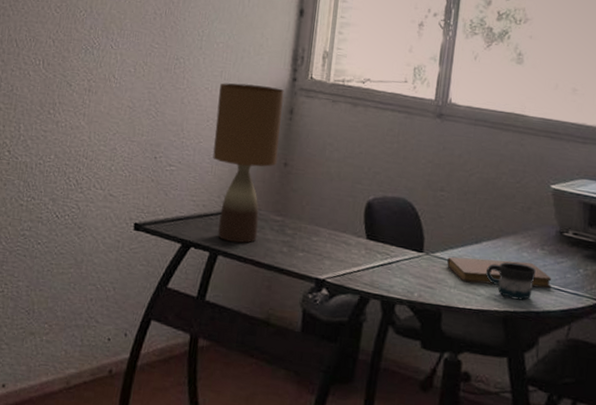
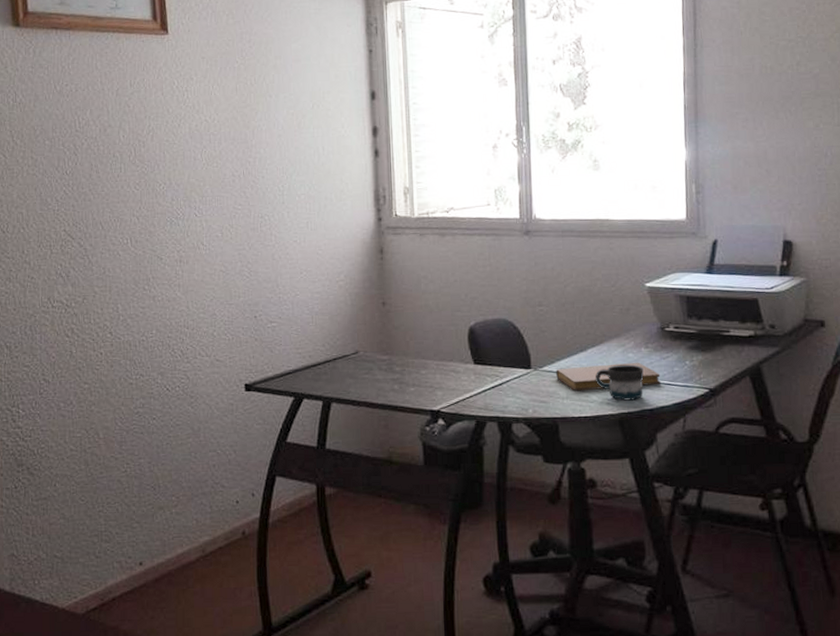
table lamp: present [213,83,284,243] -> none [307,230,375,387]

